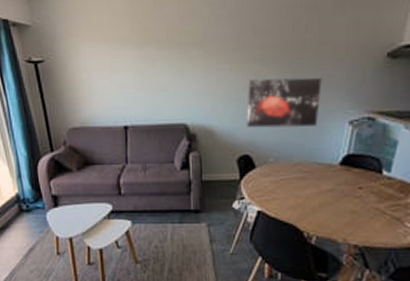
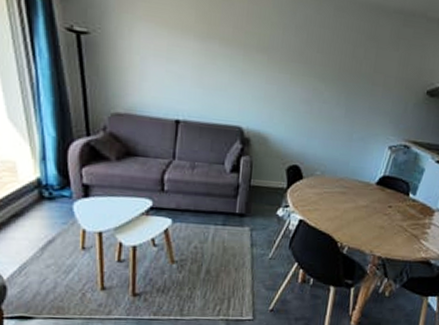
wall art: present [246,77,322,128] -> none [300,93,372,147]

